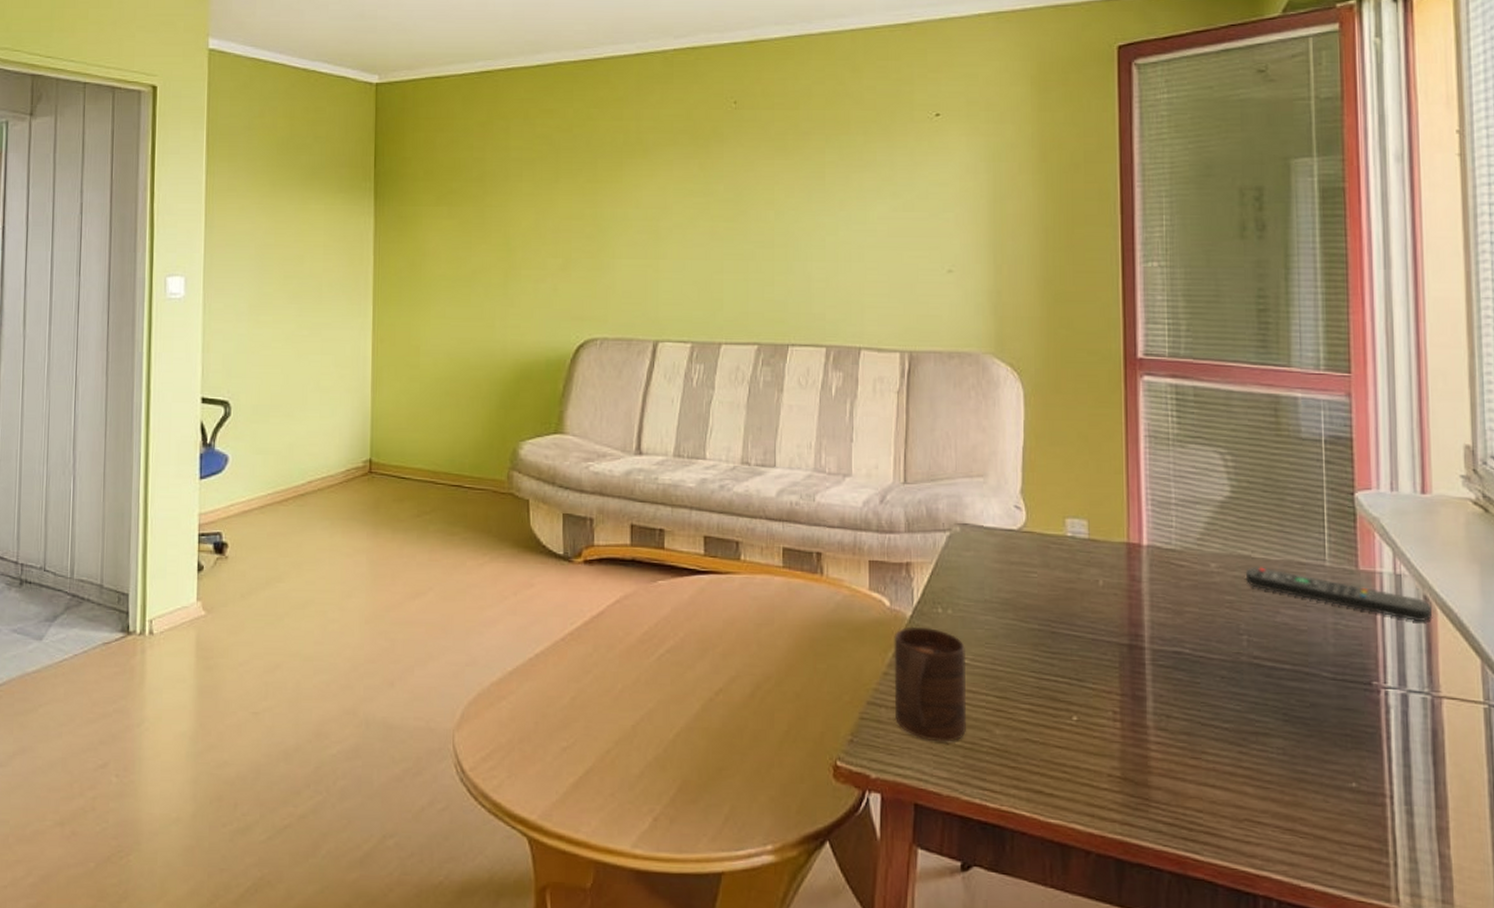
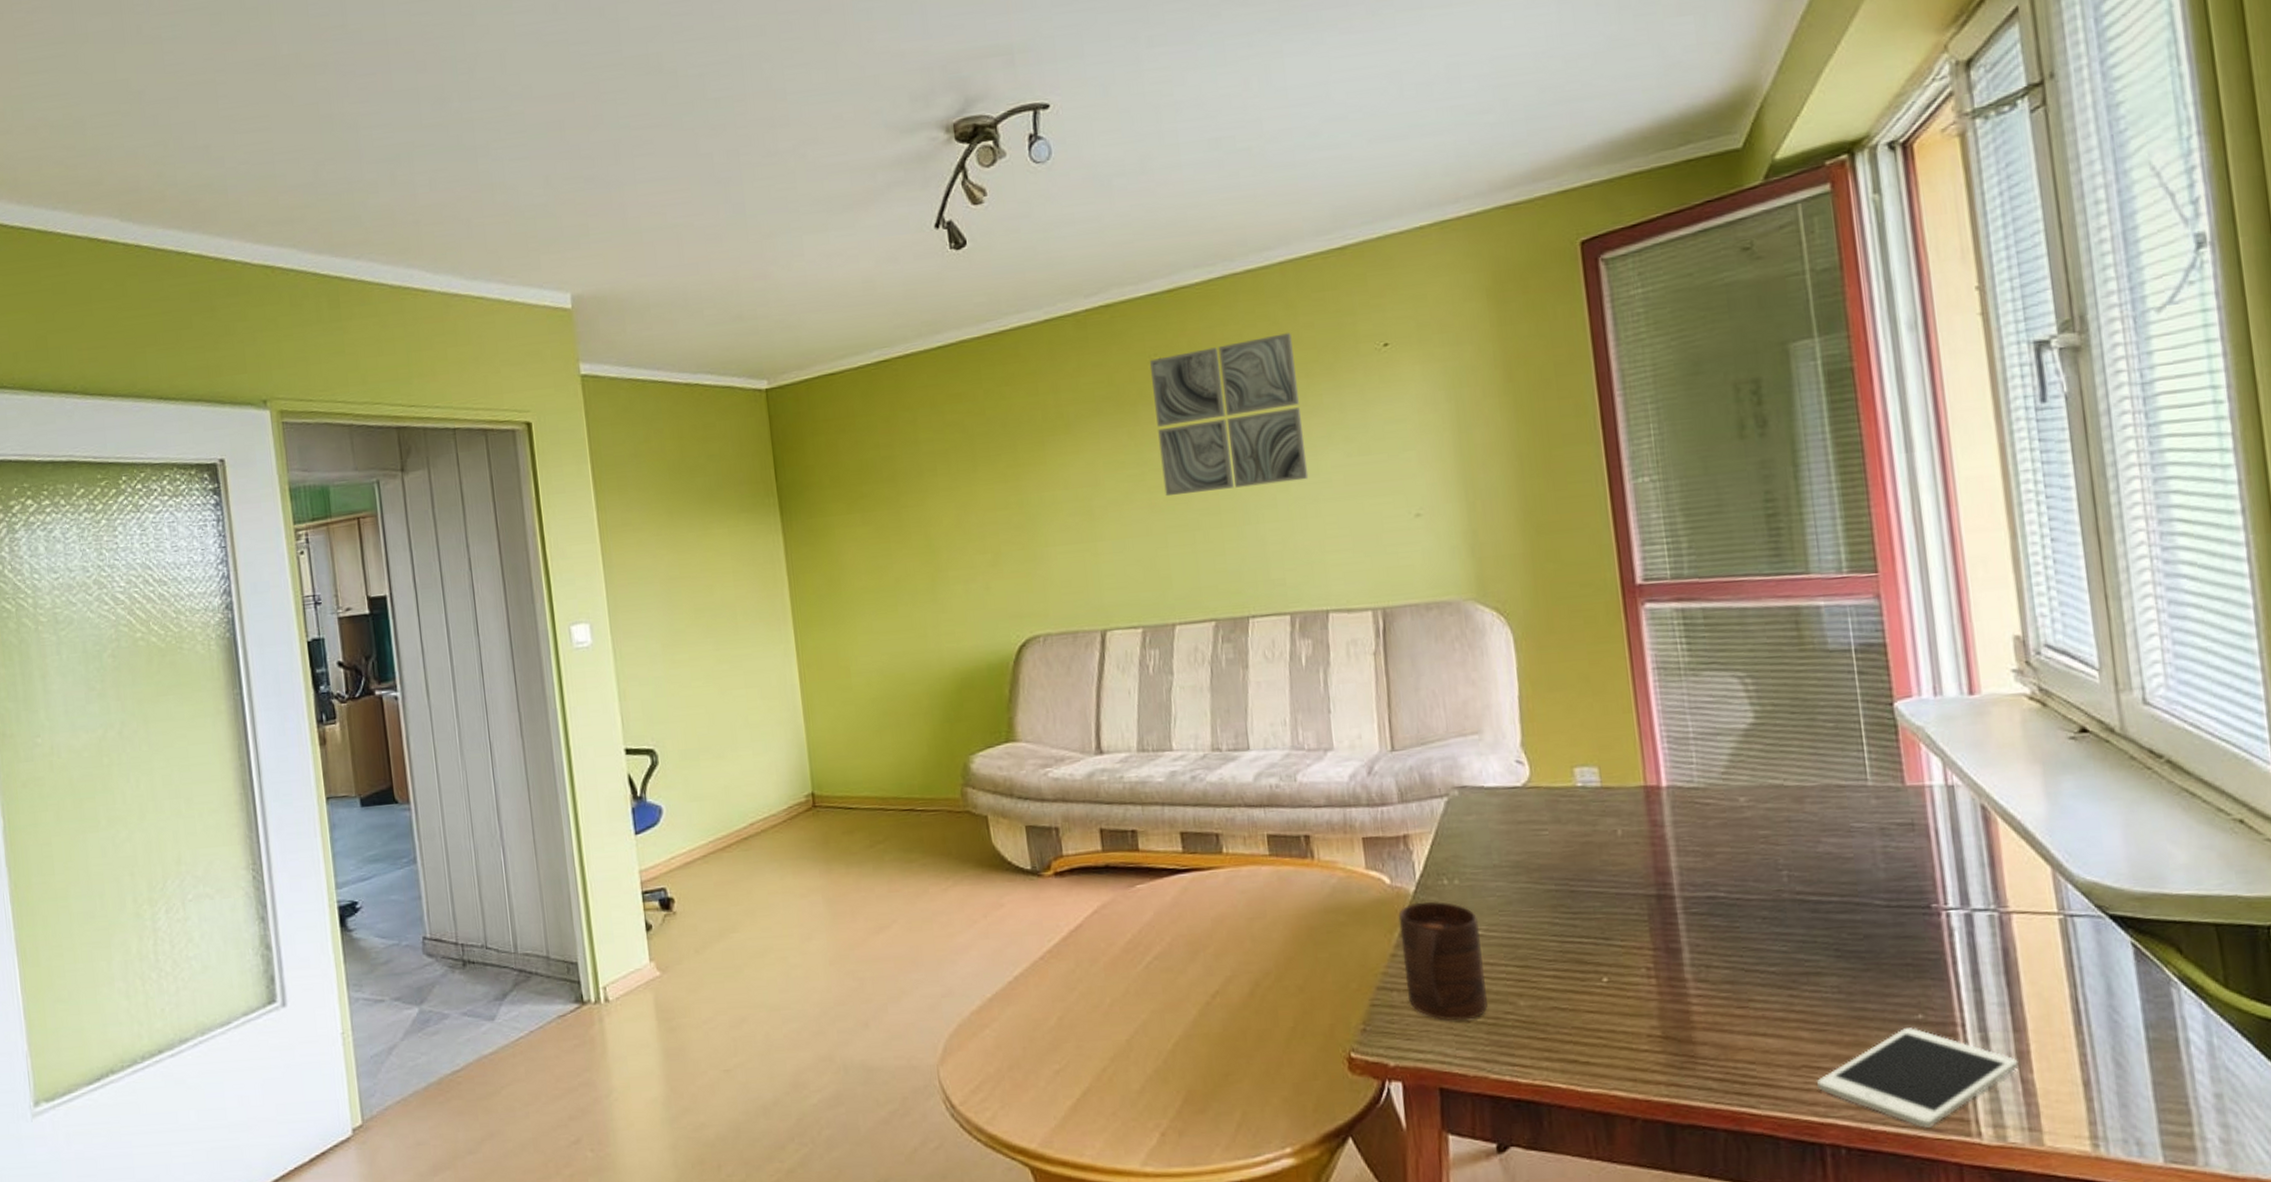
wall art: none [726,93,856,227] -> present [1150,333,1309,497]
remote control: present [1245,567,1432,621] -> none [1778,795,1992,834]
cell phone: none [1257,794,1438,890] -> present [1817,1027,2019,1128]

